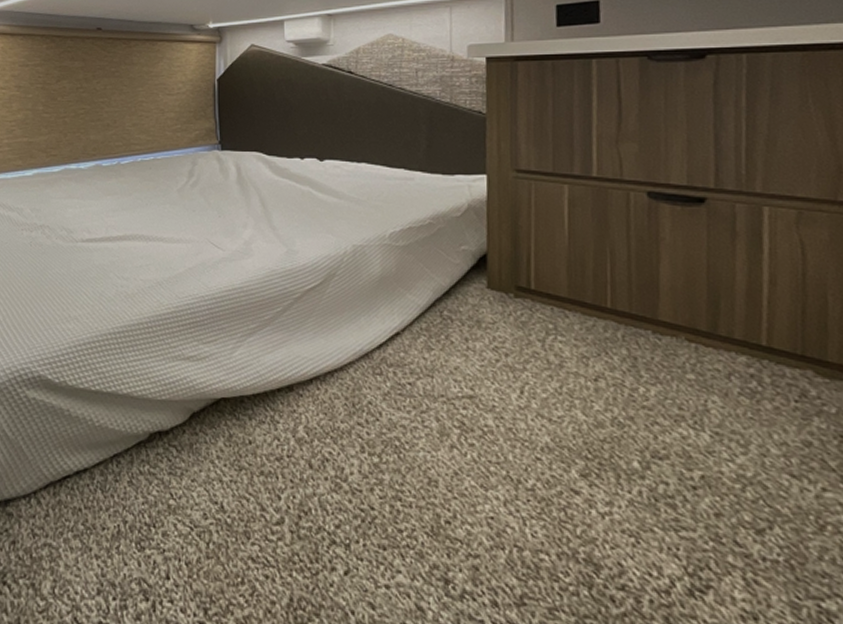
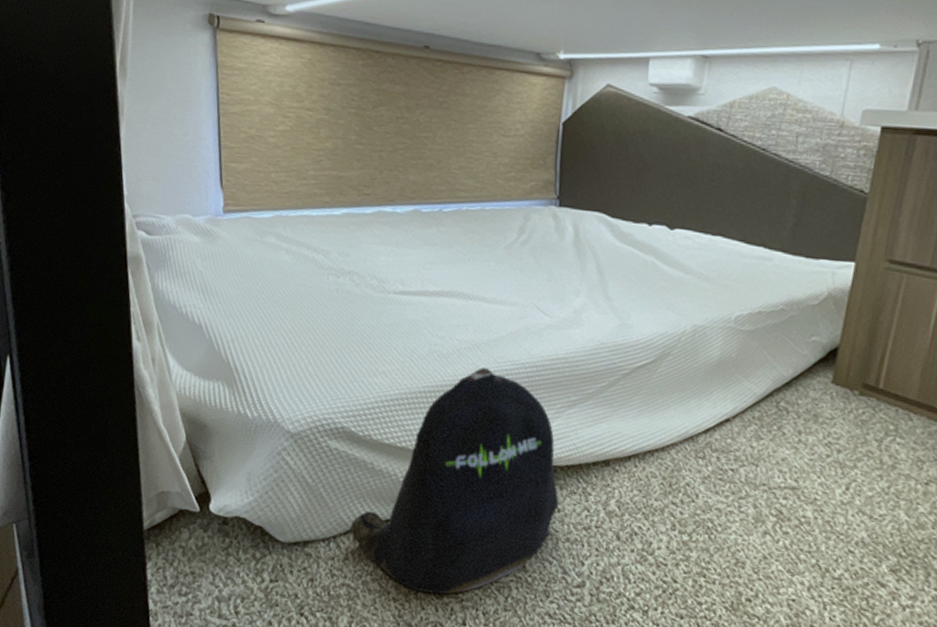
backpack: none [49,304,250,547] -> present [349,368,559,595]

